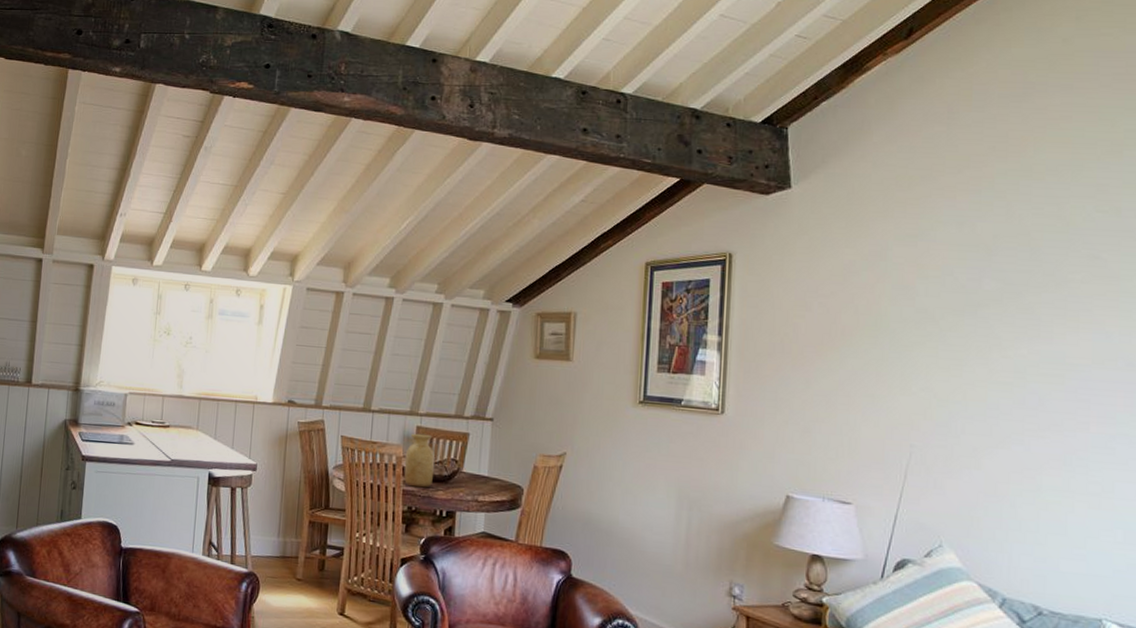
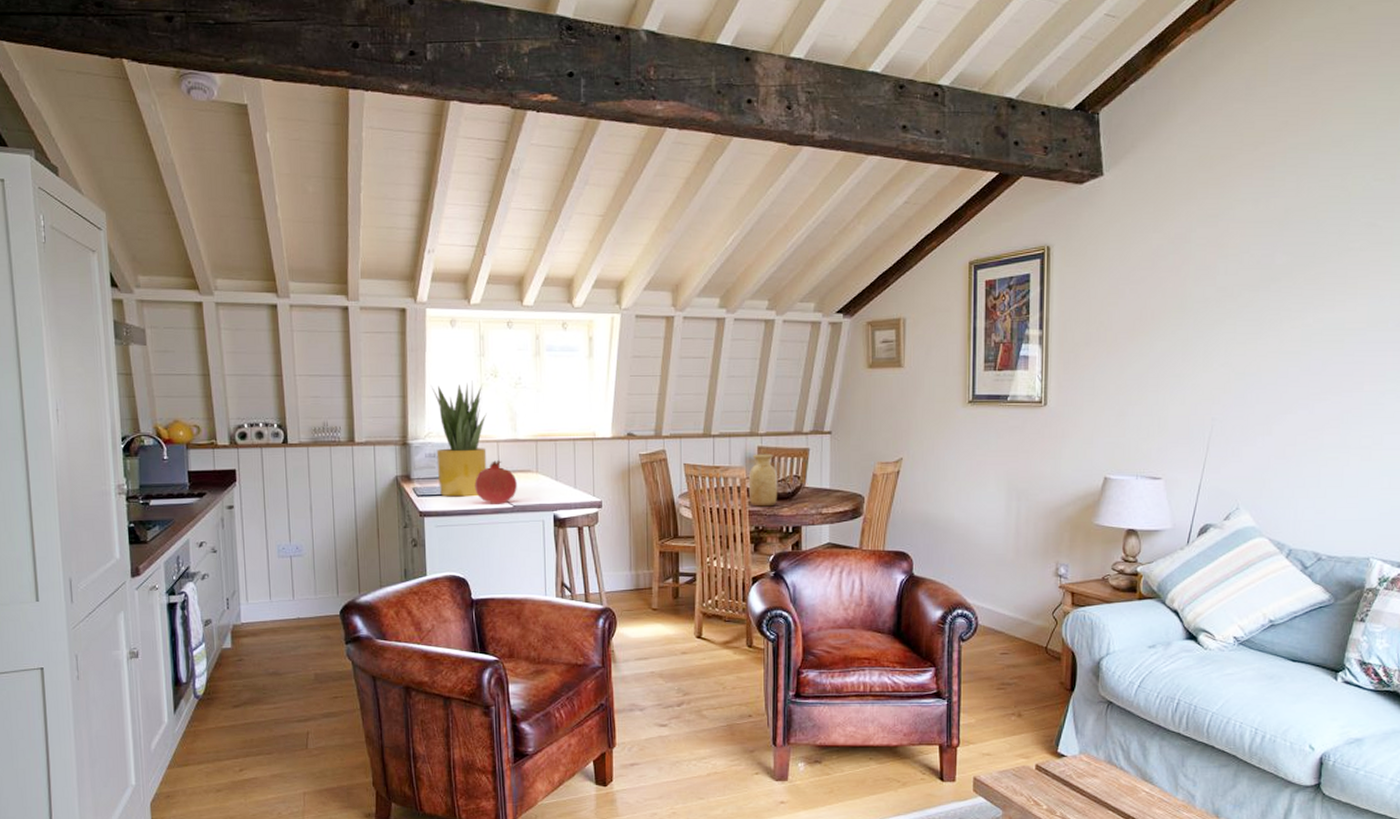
planter: none [103,336,156,446] -> present [430,380,487,497]
fruit: none [136,413,177,457] -> present [474,459,517,504]

